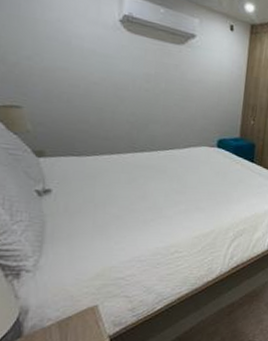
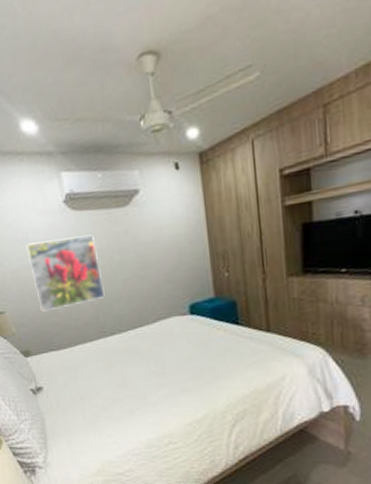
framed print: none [66,46,145,118] -> present [26,234,105,312]

